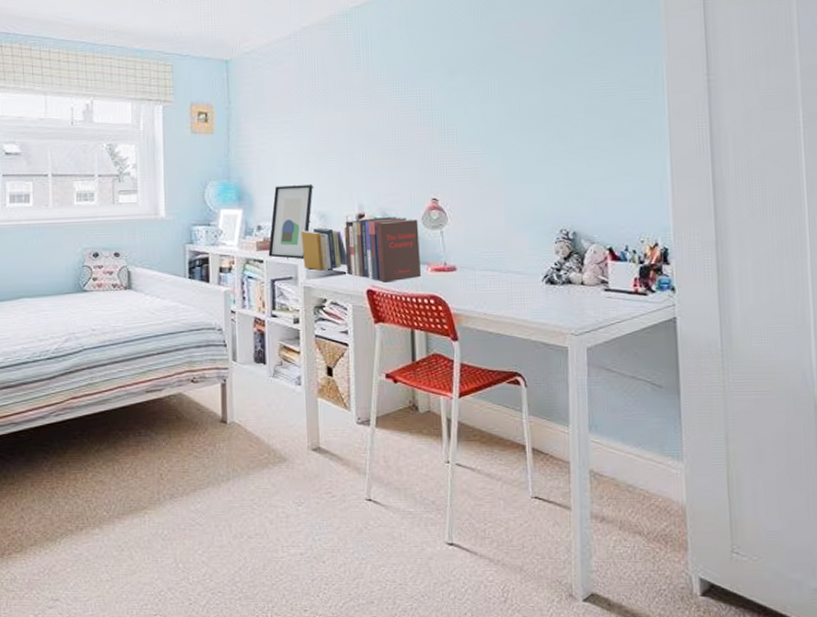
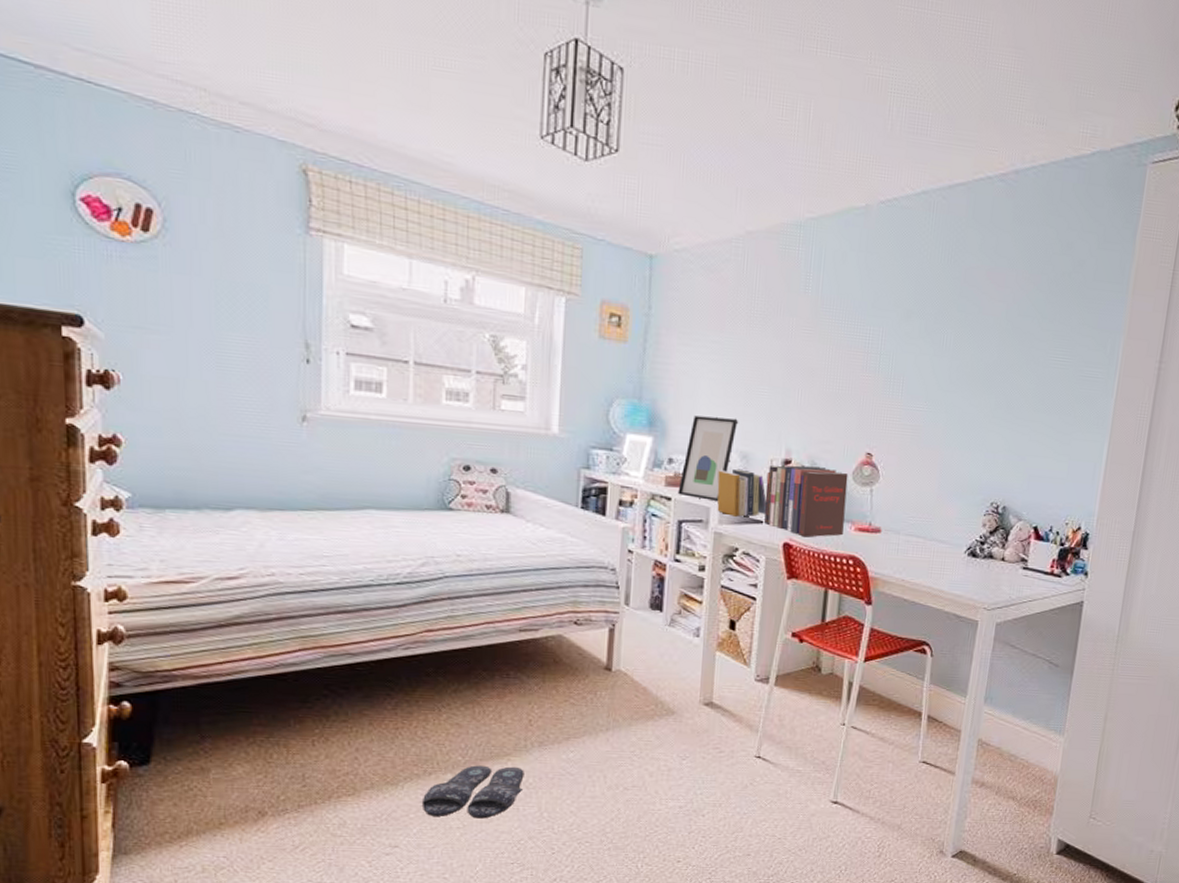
slippers: none [76,519,160,571] -> present [421,765,524,819]

